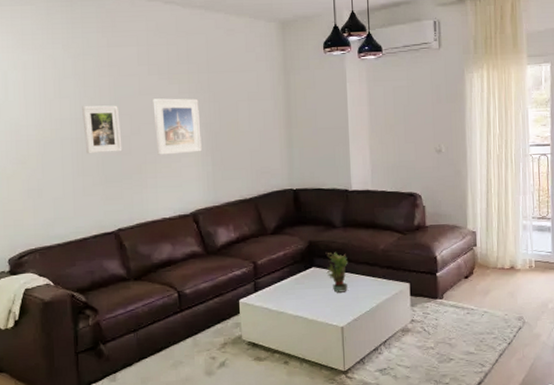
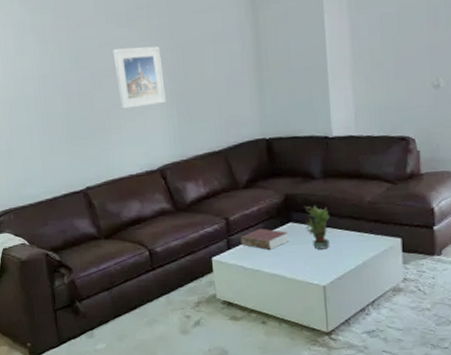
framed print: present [82,105,122,154] -> none [43,59,86,112]
book: none [267,272,311,293] -> present [240,228,288,250]

